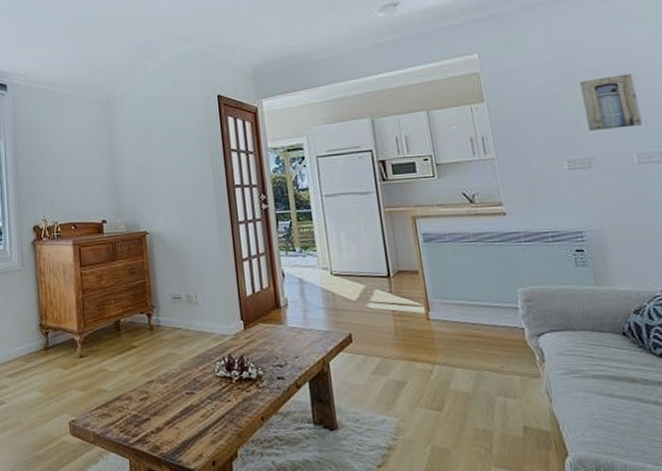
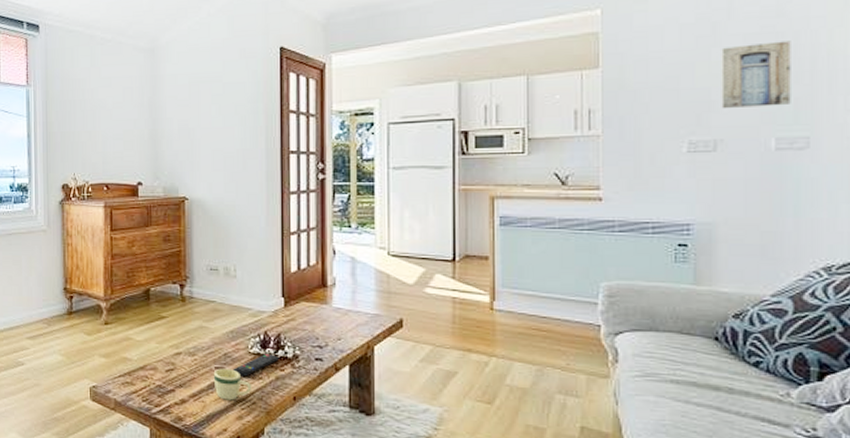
mug: none [185,393,222,425] -> present [213,368,252,401]
remote control: none [203,376,245,400] -> present [233,354,280,377]

